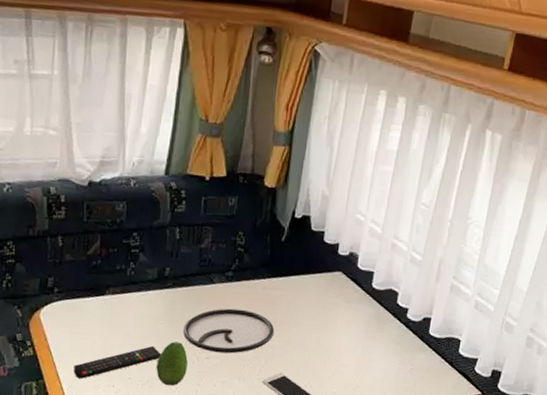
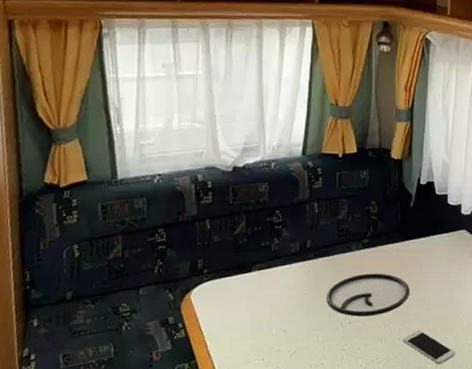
remote control: present [73,345,161,379] -> none [224,315,307,355]
fruit: present [156,341,188,386] -> none [303,310,332,354]

